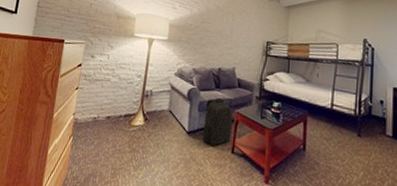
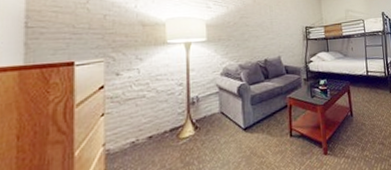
backpack: present [202,97,233,146] -> none [258,87,287,135]

